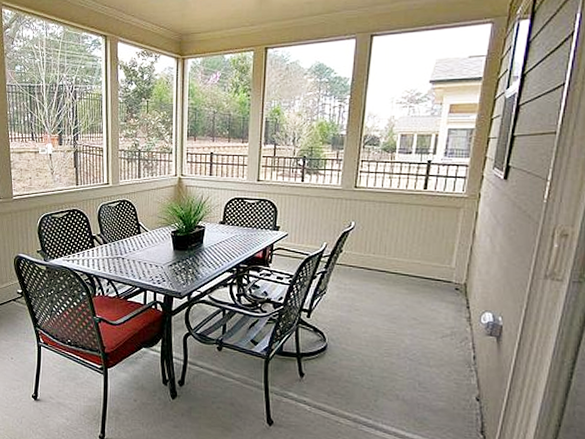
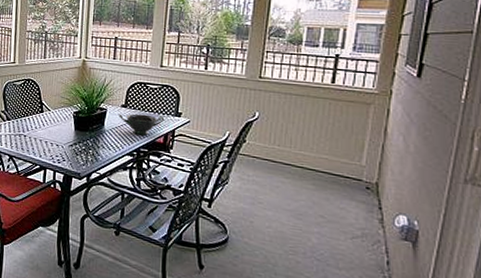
bowl: none [217,230,263,251] -> present [119,113,165,136]

